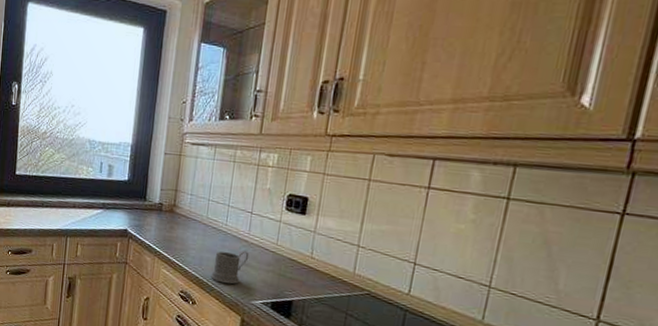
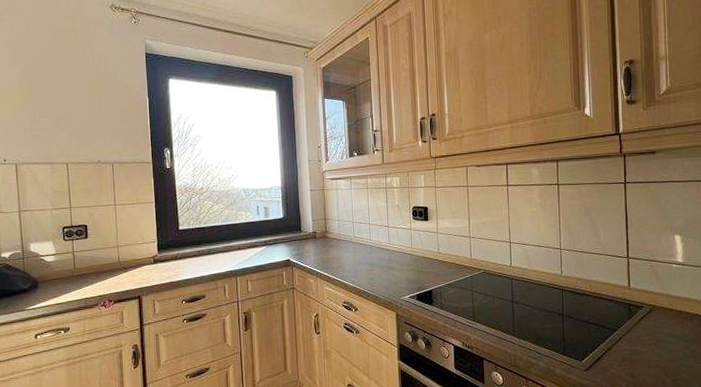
mug: present [211,251,249,285] -> none [366,258,393,288]

